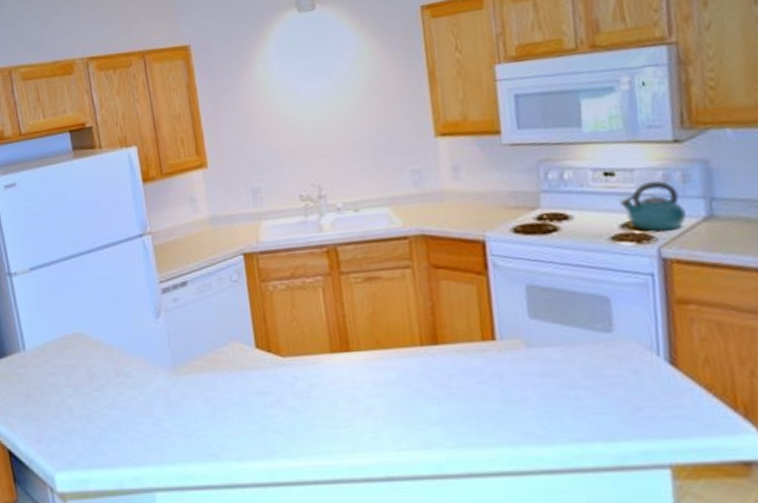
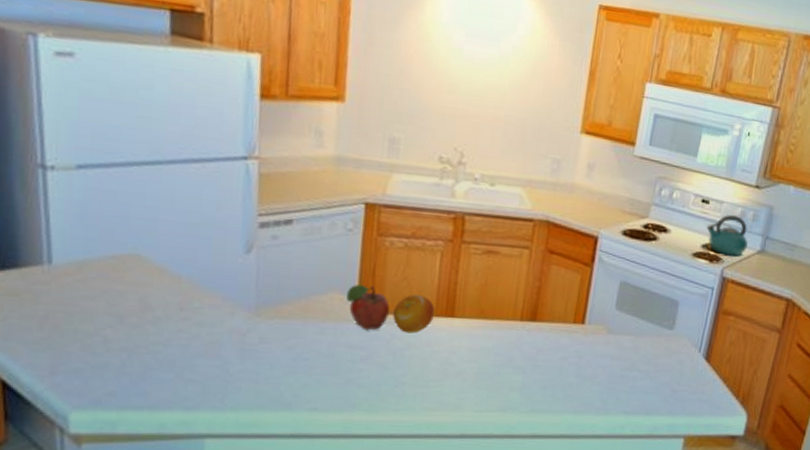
fruit: none [245,331,287,374] -> present [346,285,390,330]
fruit: none [290,333,330,374] -> present [393,294,435,334]

